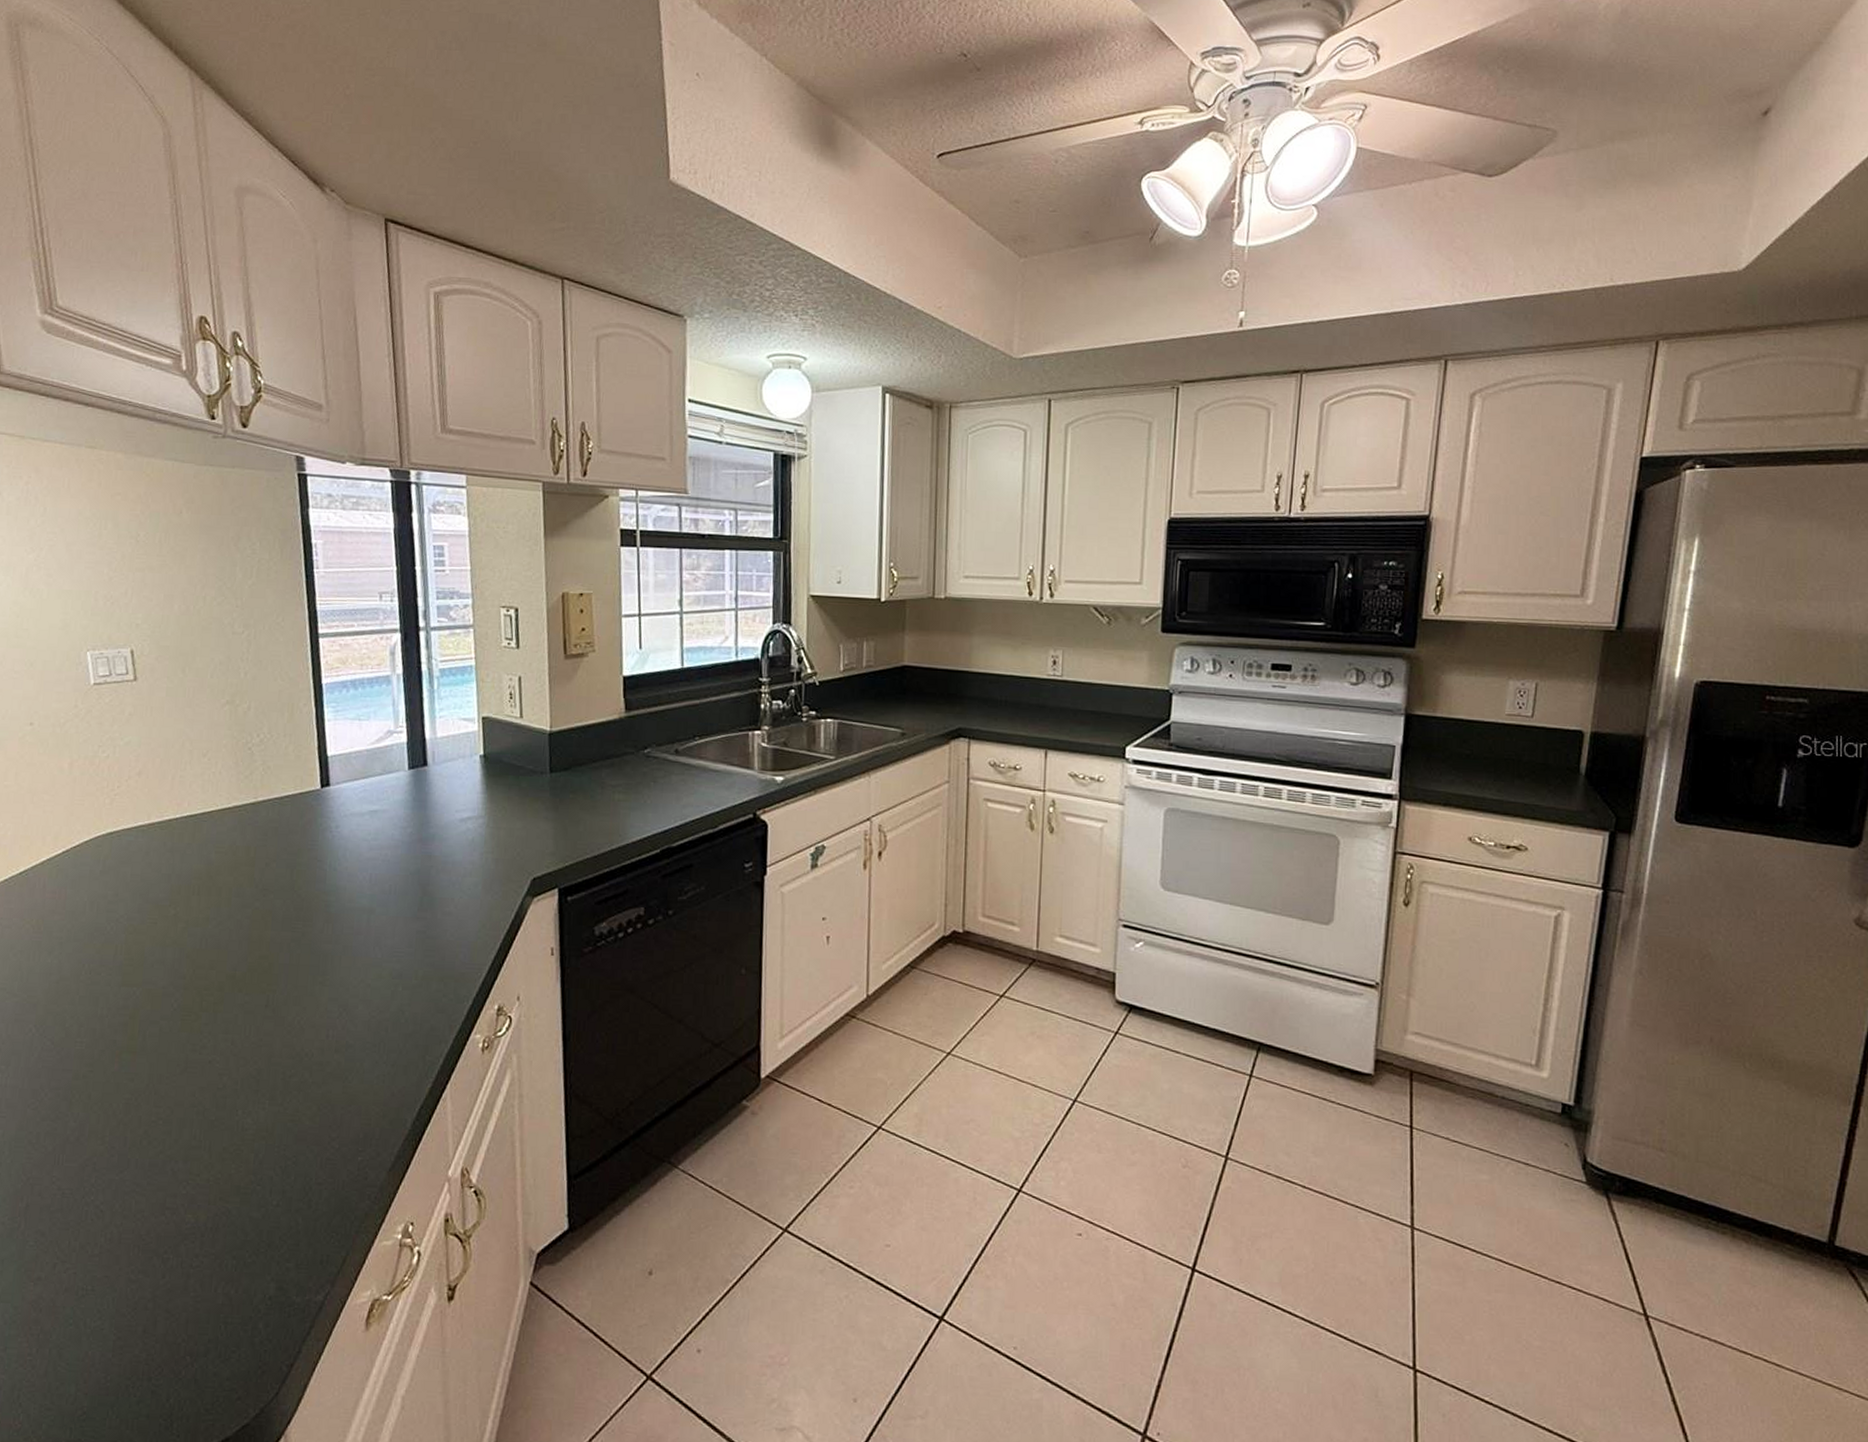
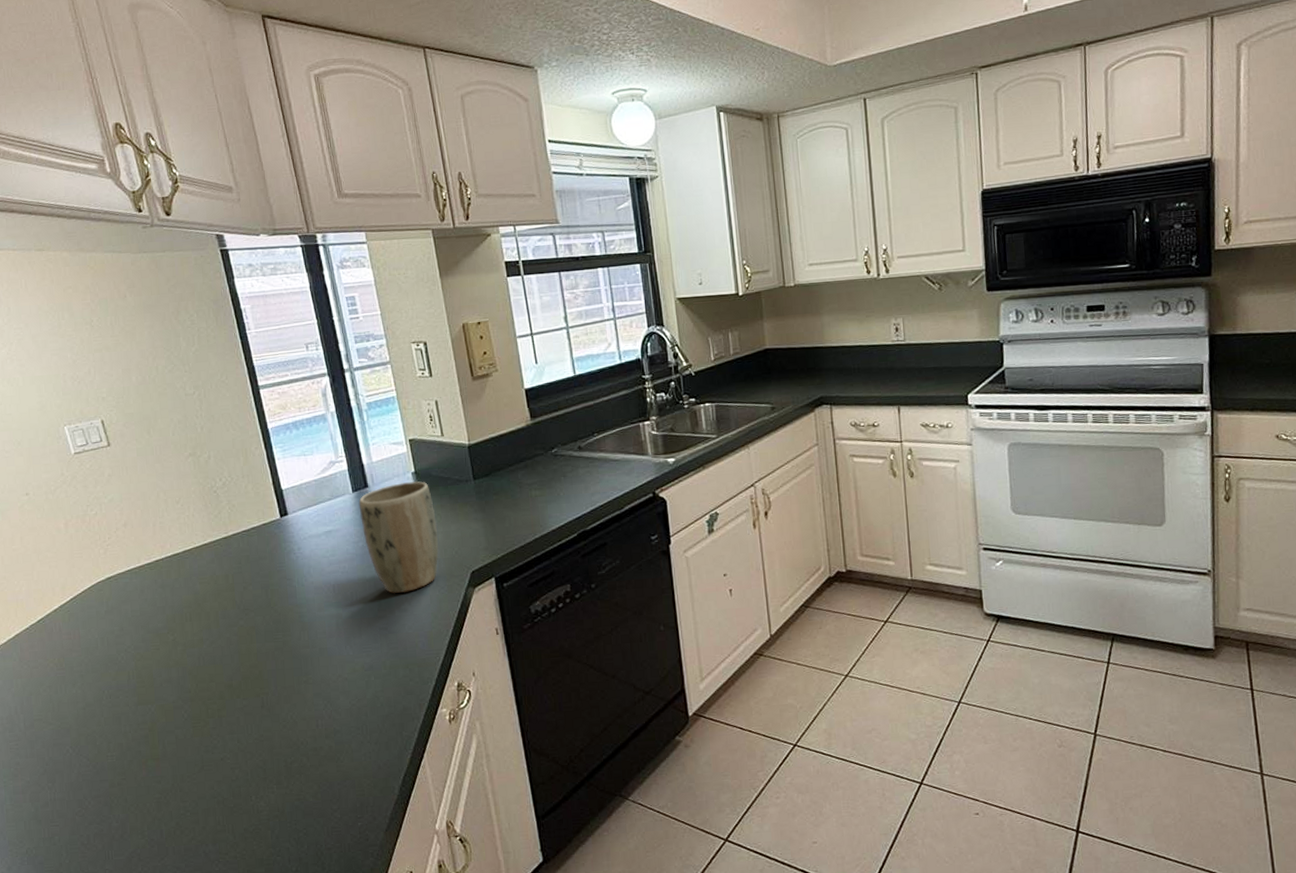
plant pot: none [413,765,500,893] -> present [358,481,439,593]

